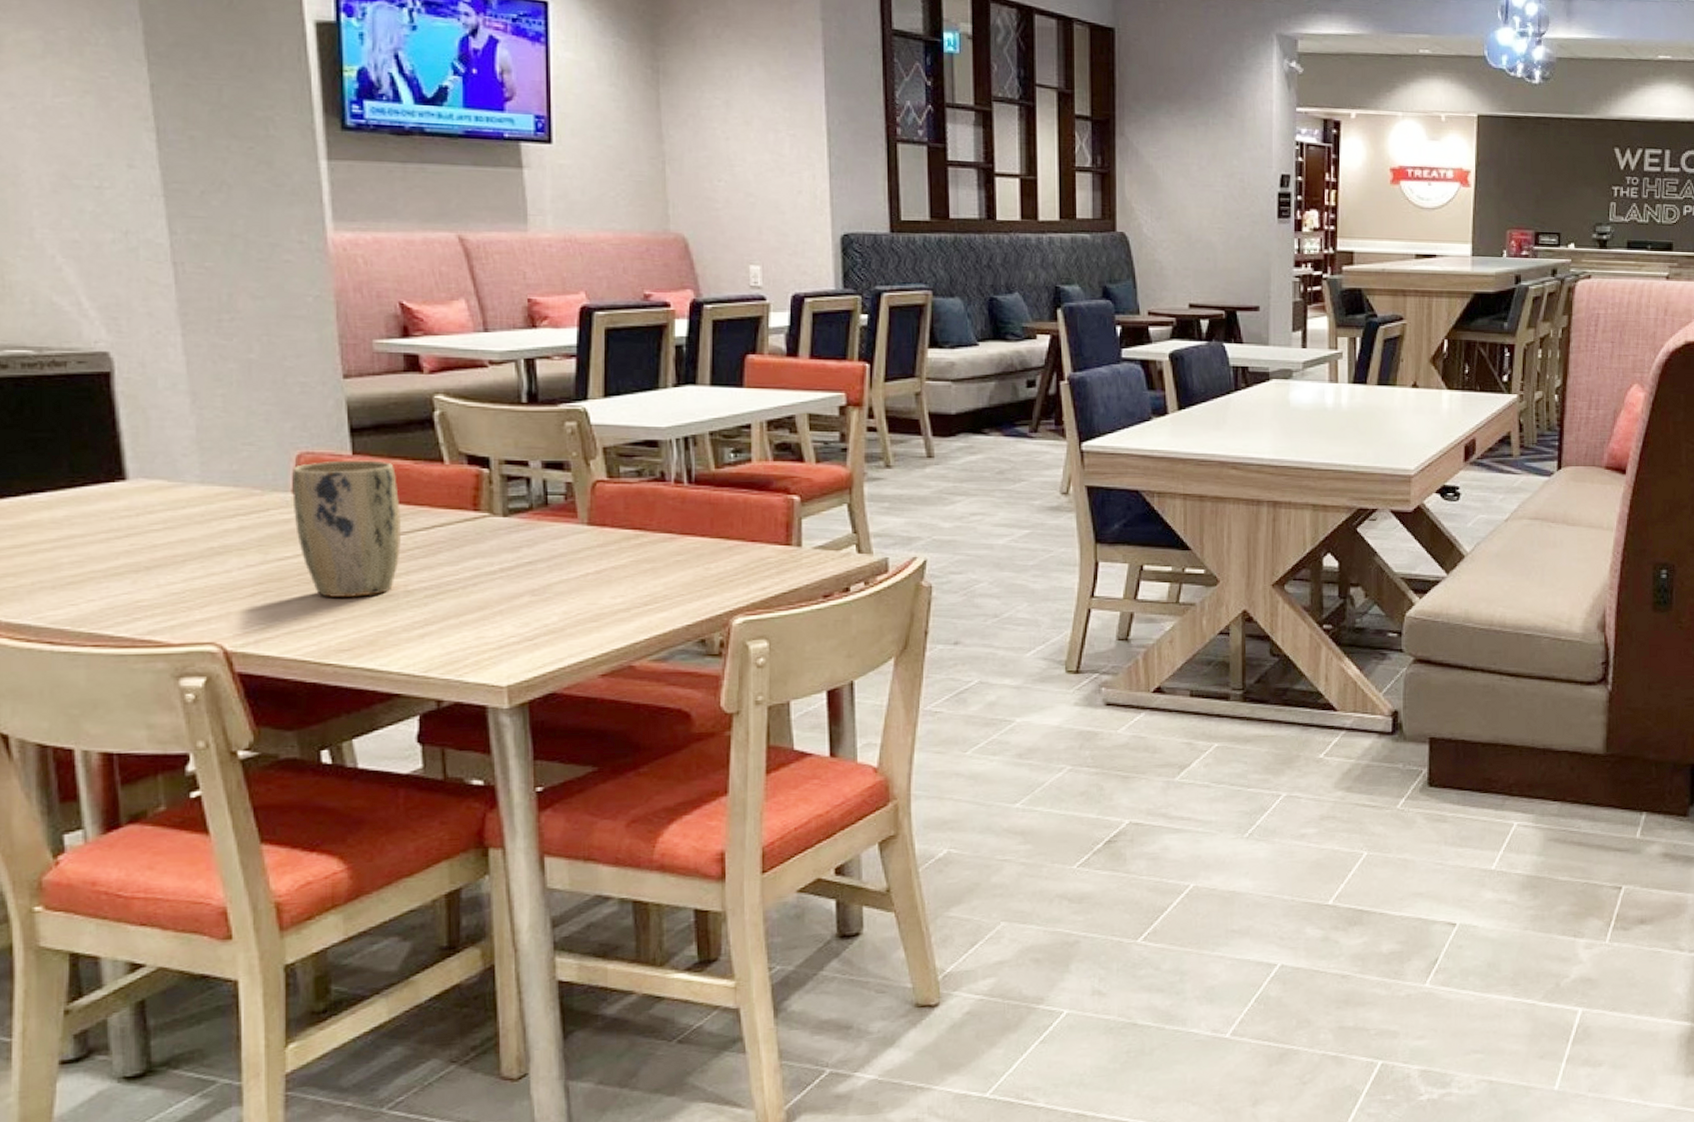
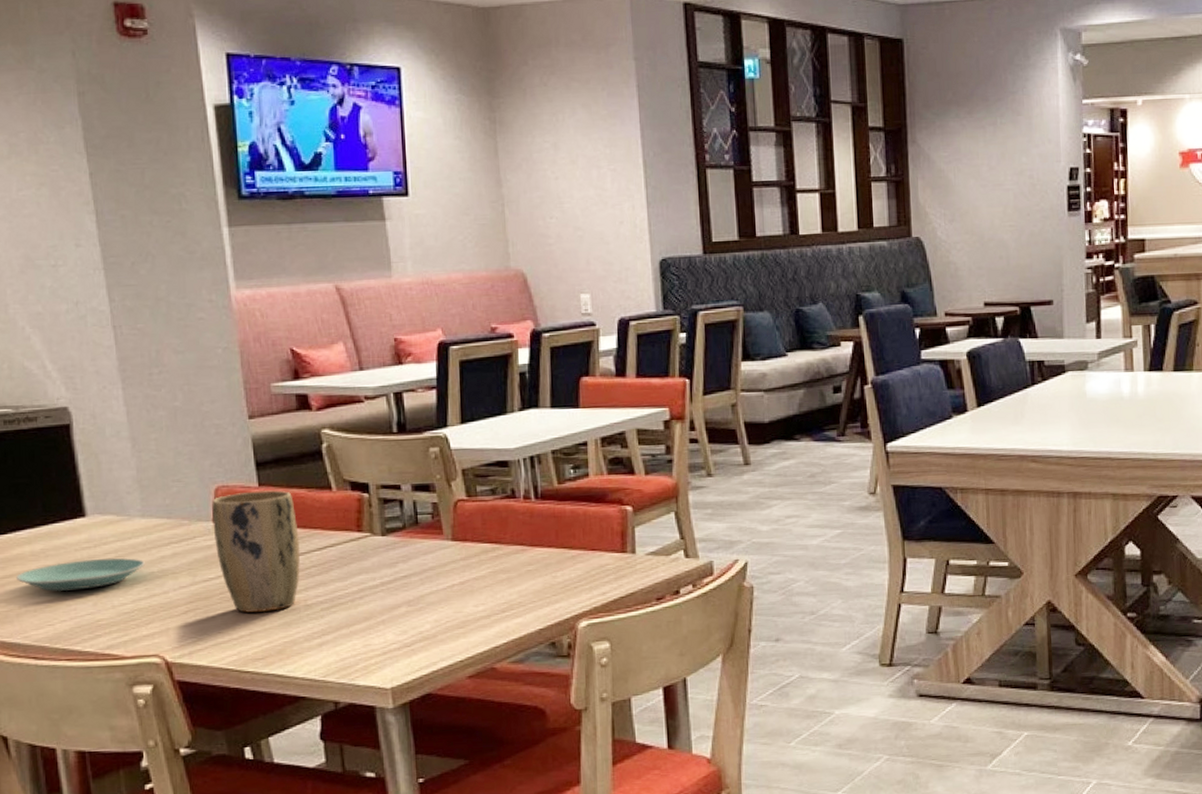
plate: none [28,529,202,565] -> present [15,558,145,591]

